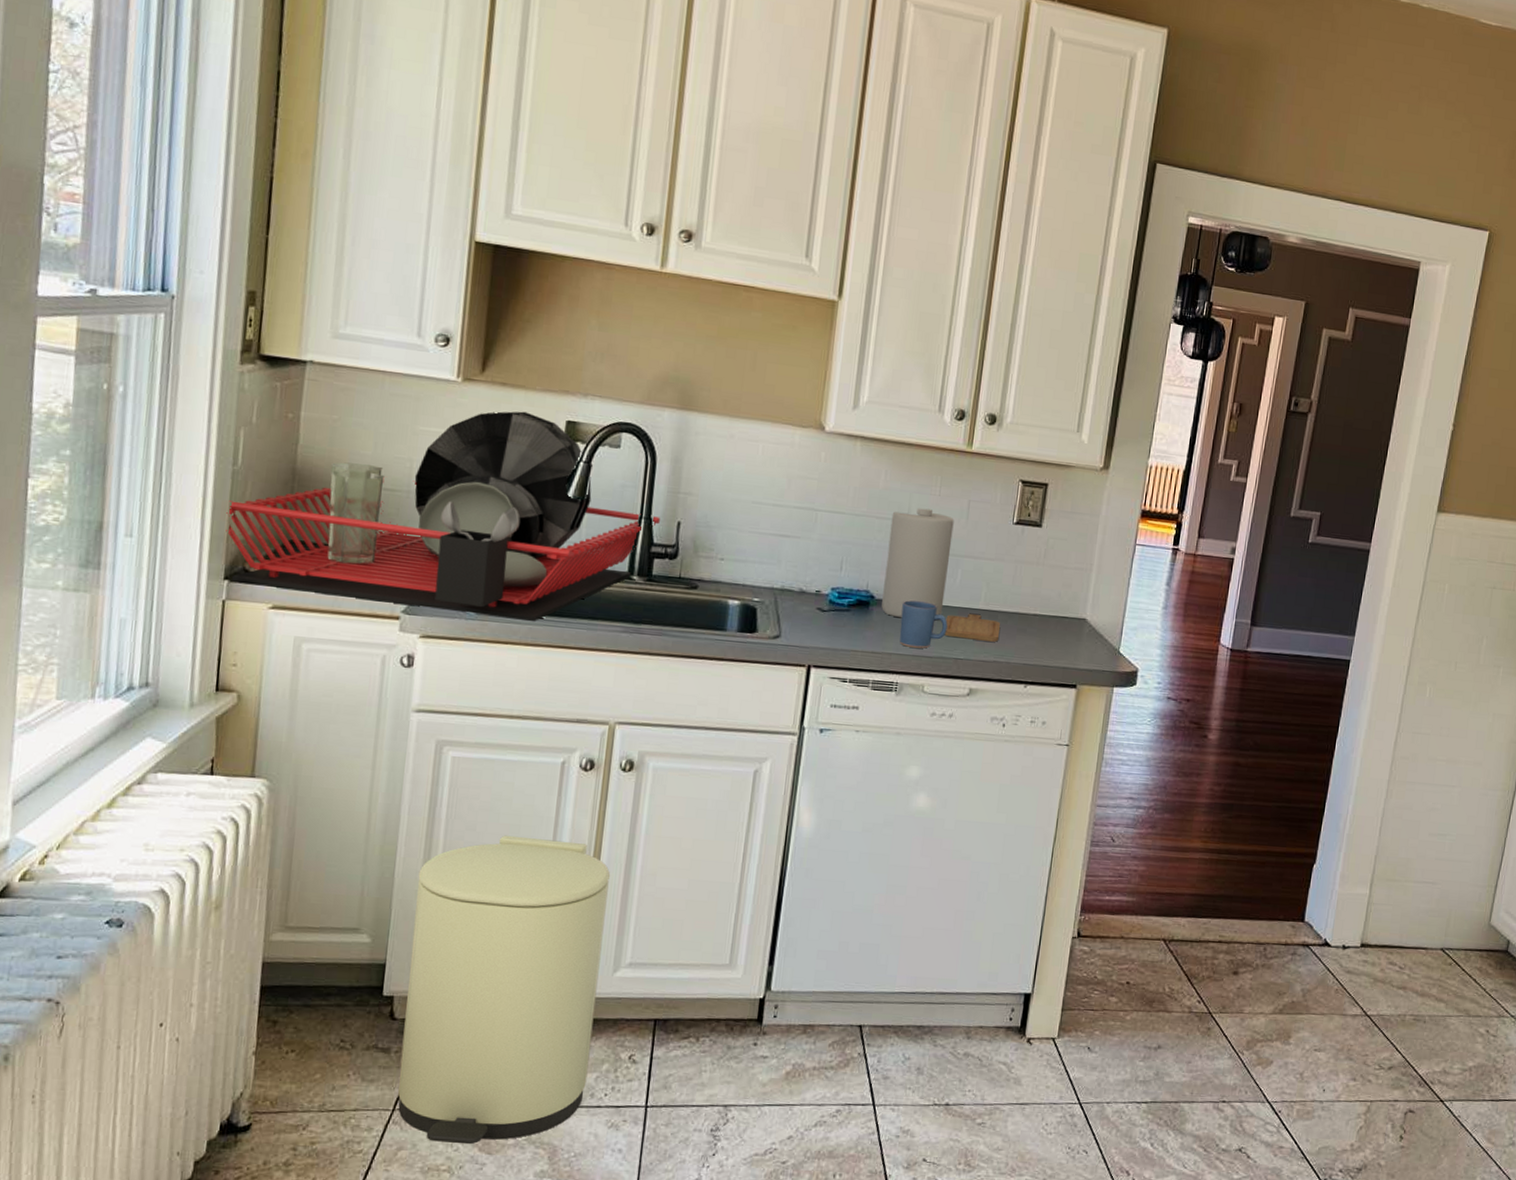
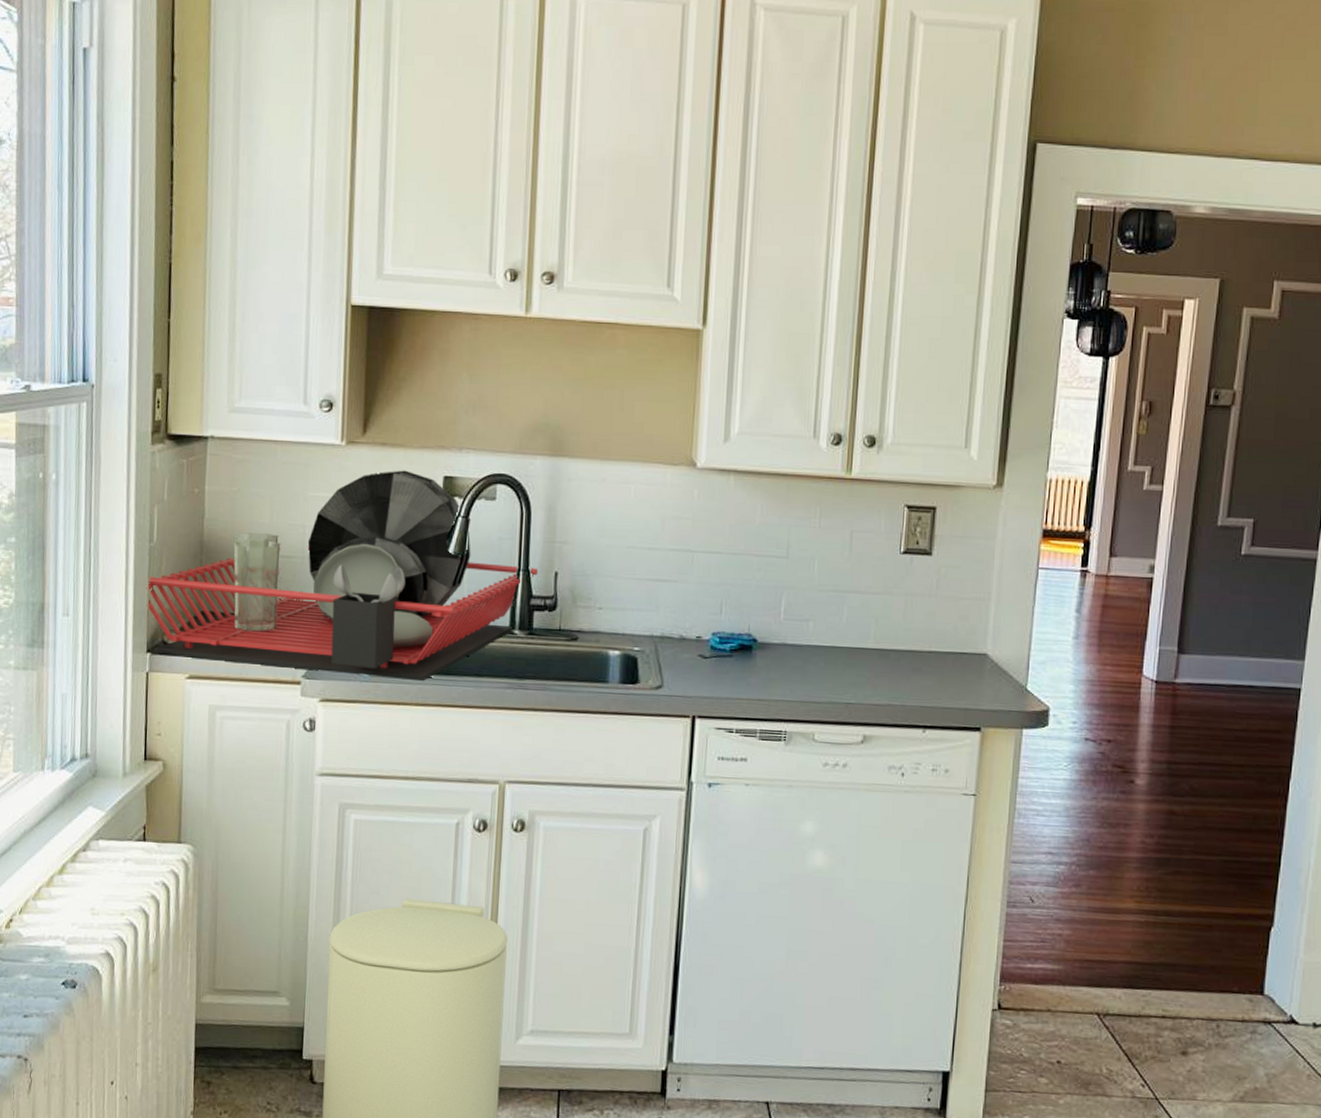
paper towel holder: present [881,508,954,619] -> none [765,542,837,662]
mug: present [899,600,948,649] -> none [785,642,836,694]
chopping board: present [944,613,1001,642] -> none [833,653,894,684]

